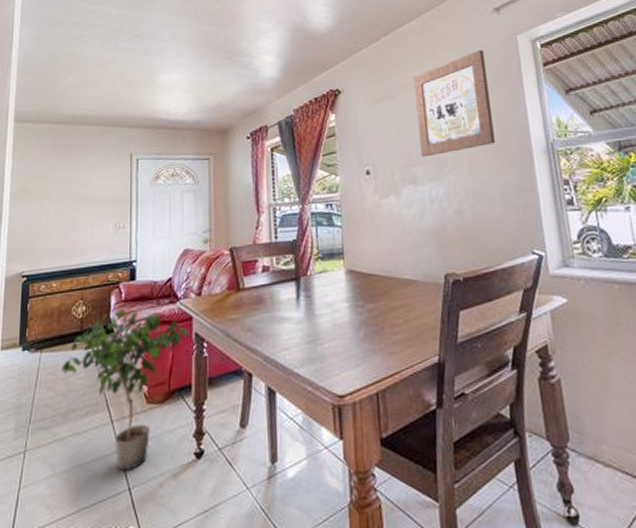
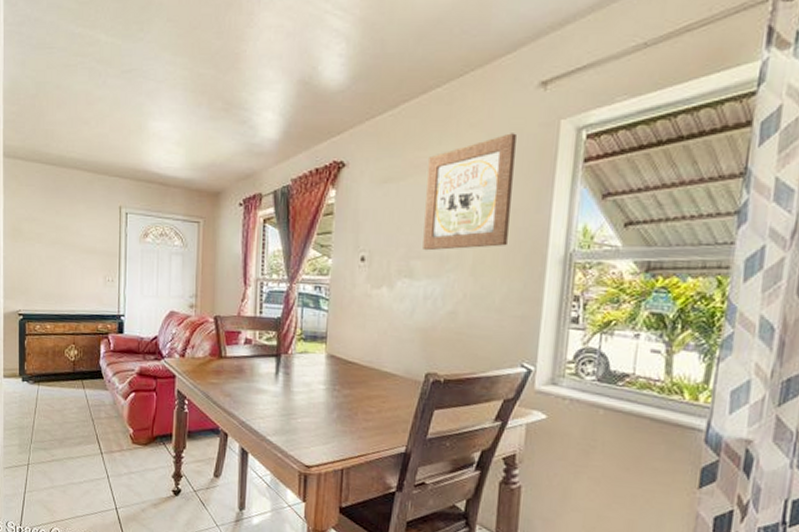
potted plant: present [61,308,189,471] -> none [57,357,172,494]

